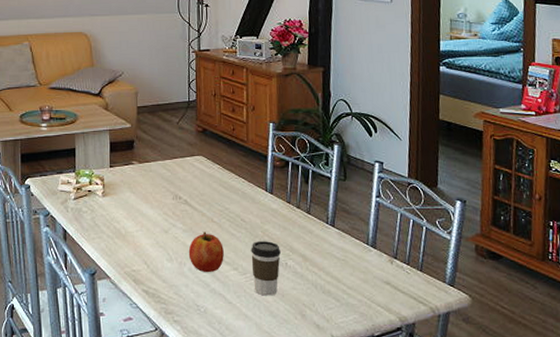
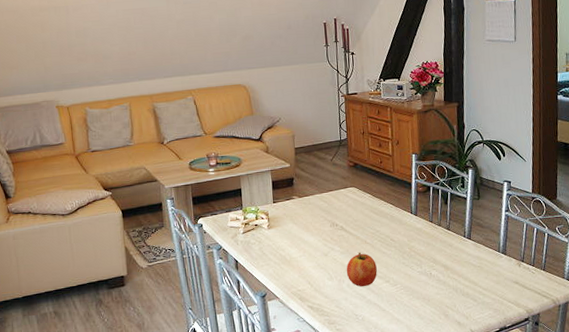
coffee cup: present [251,241,281,296] -> none [400,256,426,302]

